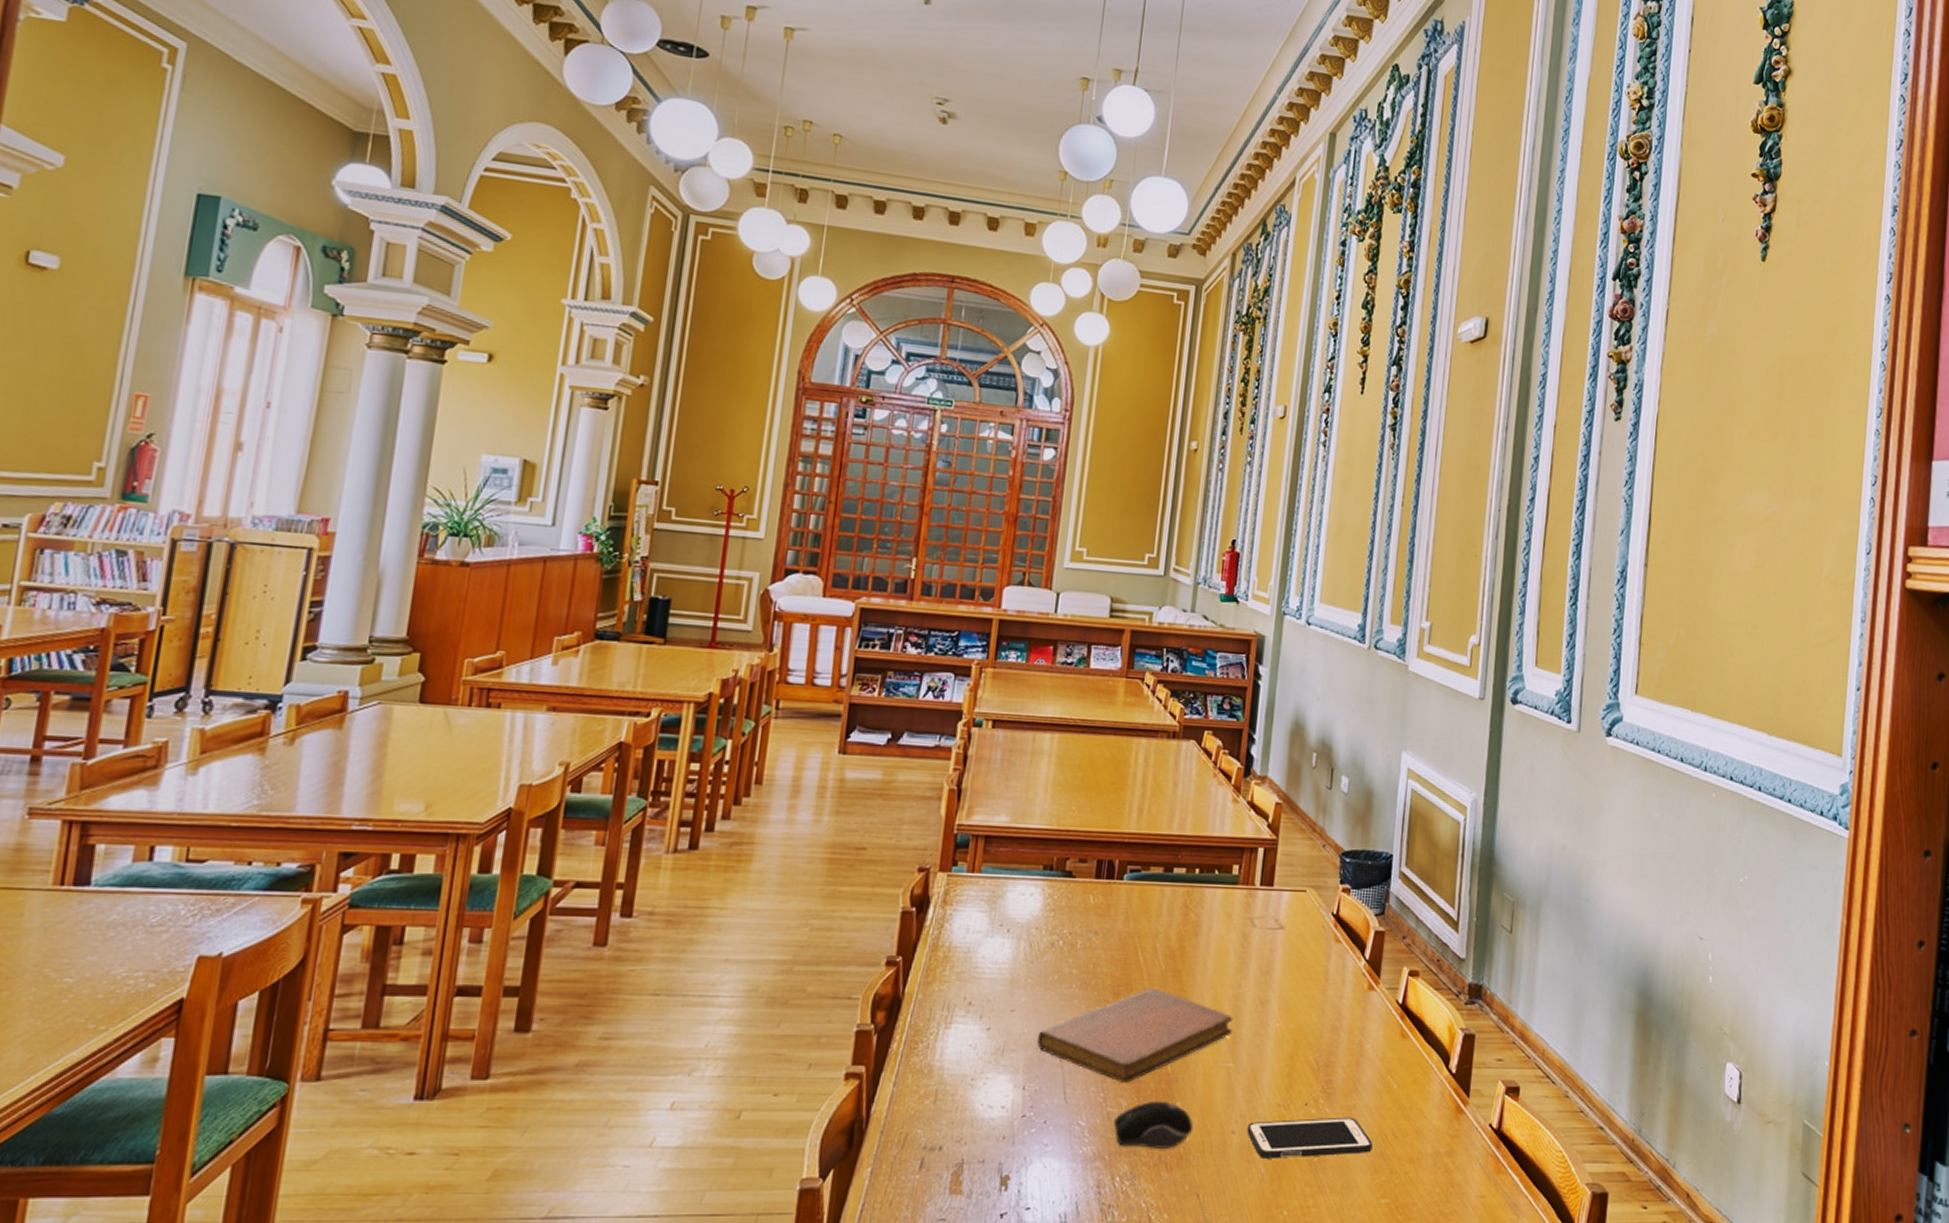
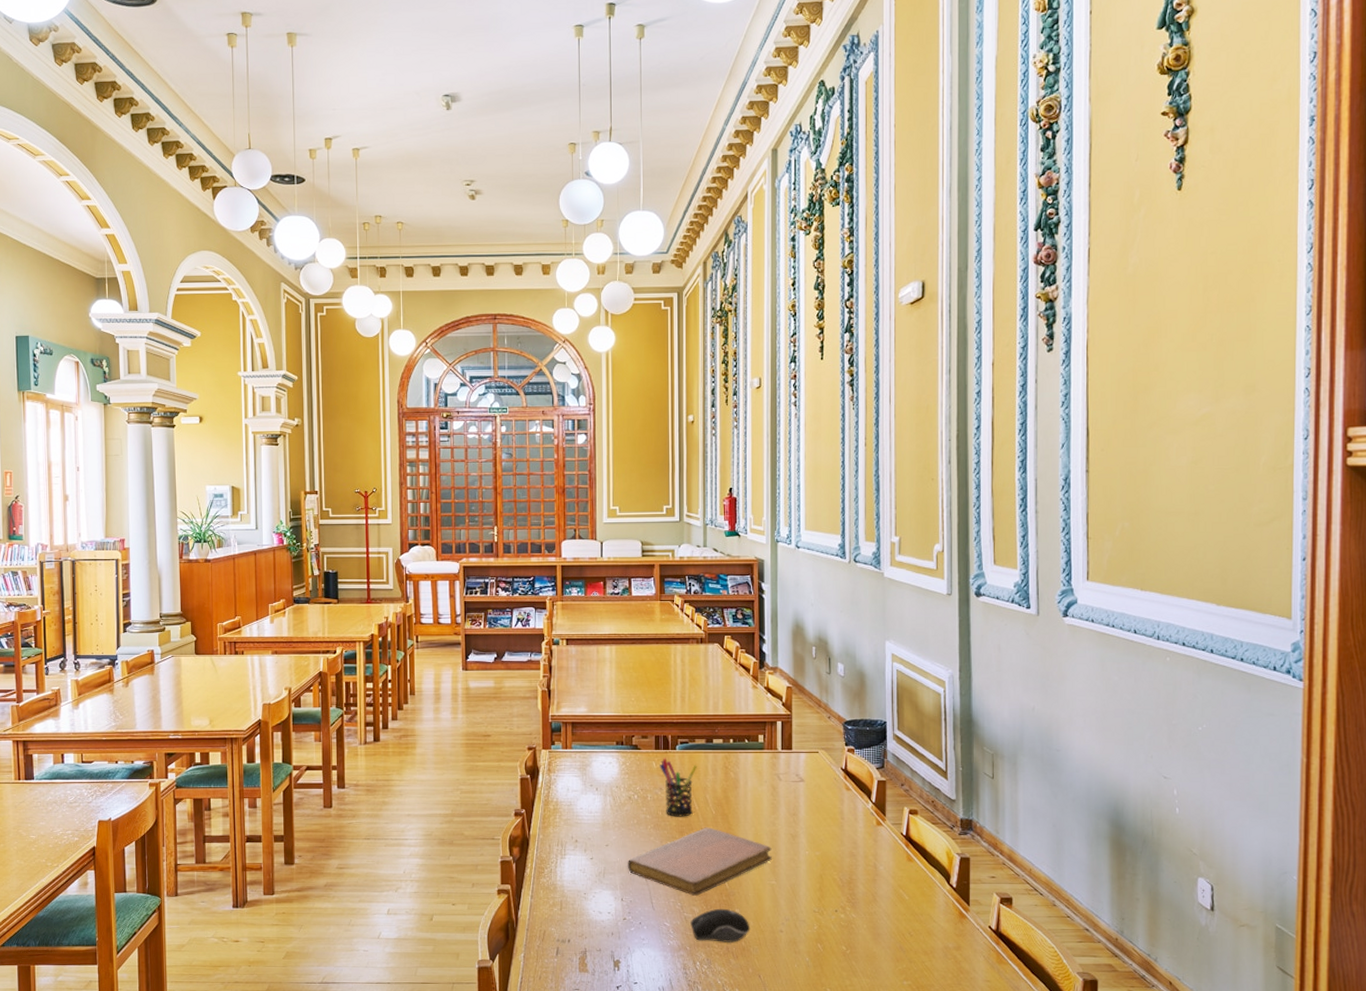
pen holder: none [1098,890,1149,973] -> present [660,758,697,817]
cell phone: present [1247,1117,1373,1159] -> none [792,920,893,951]

